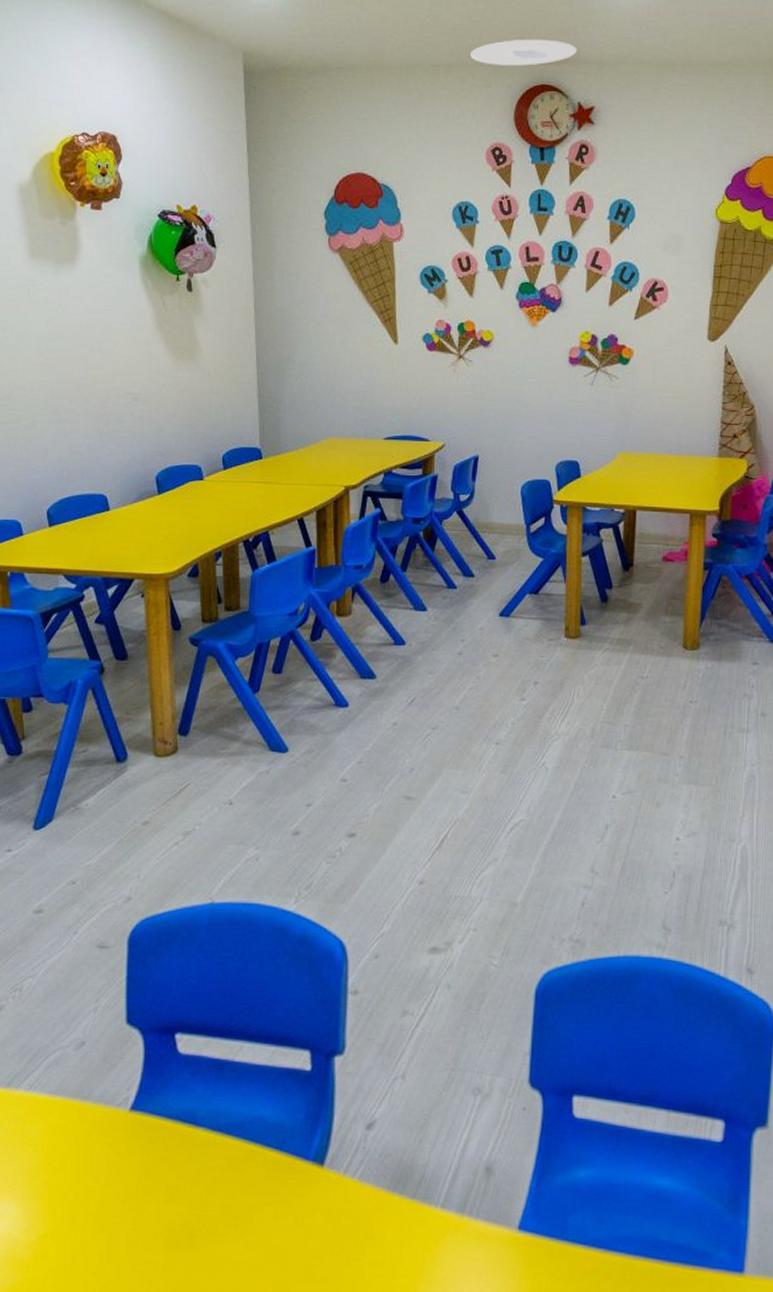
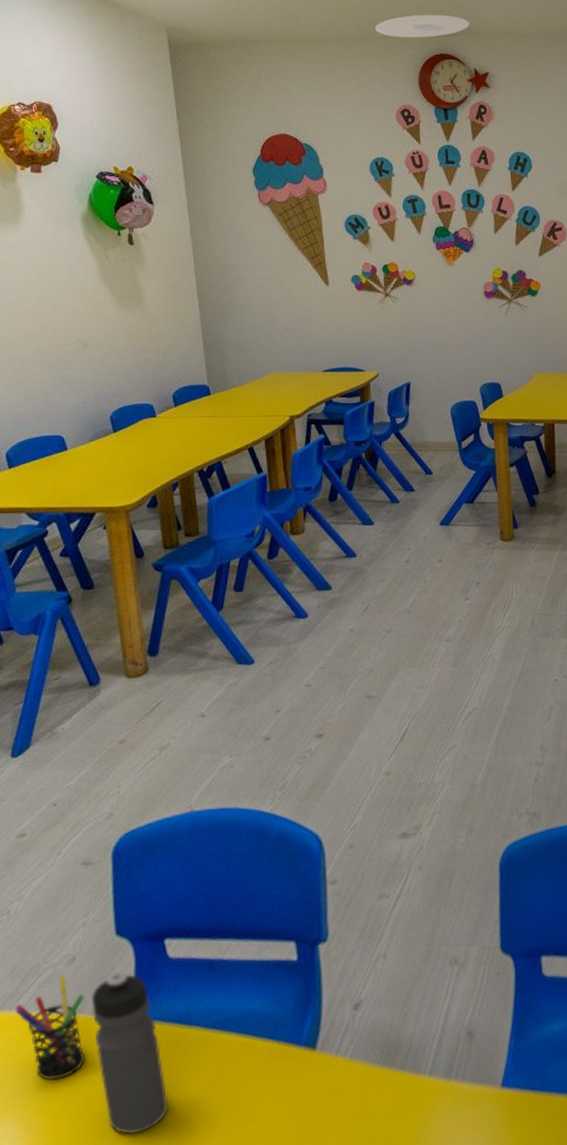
pen holder: none [21,1059,91,1164] -> present [15,975,86,1080]
water bottle: none [97,1062,168,1230] -> present [91,972,169,1135]

